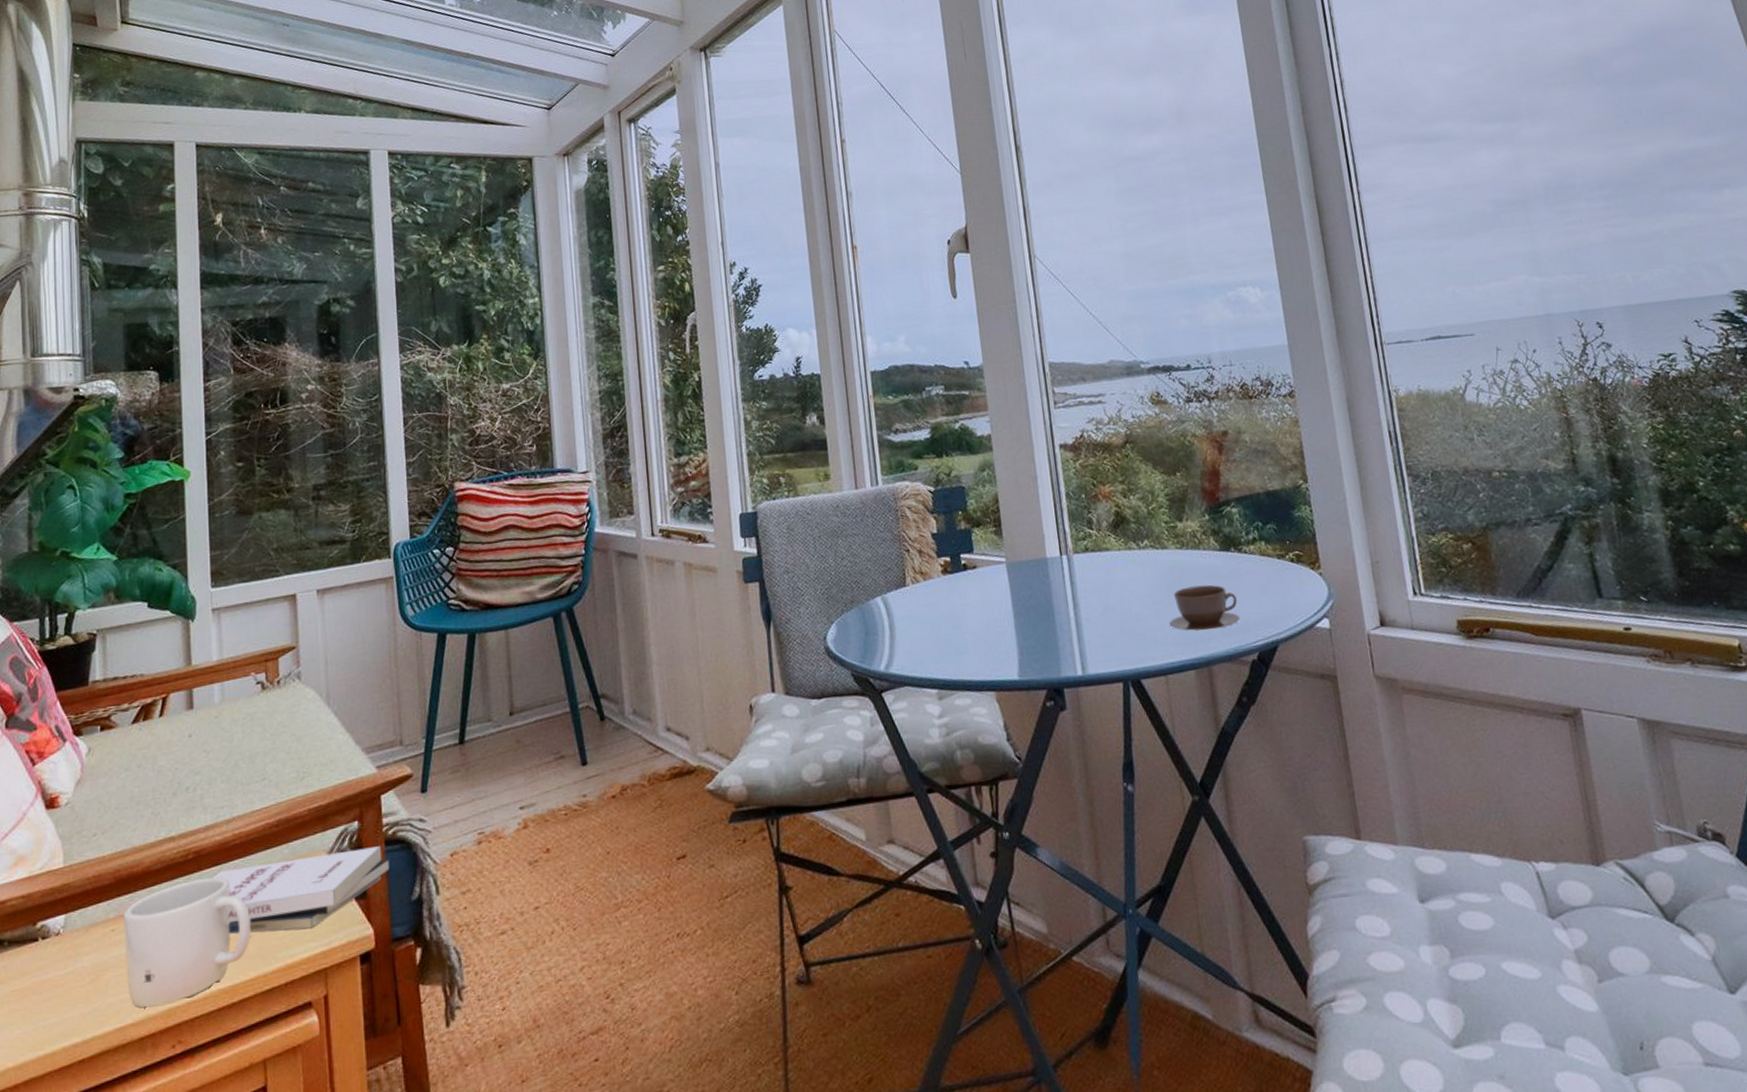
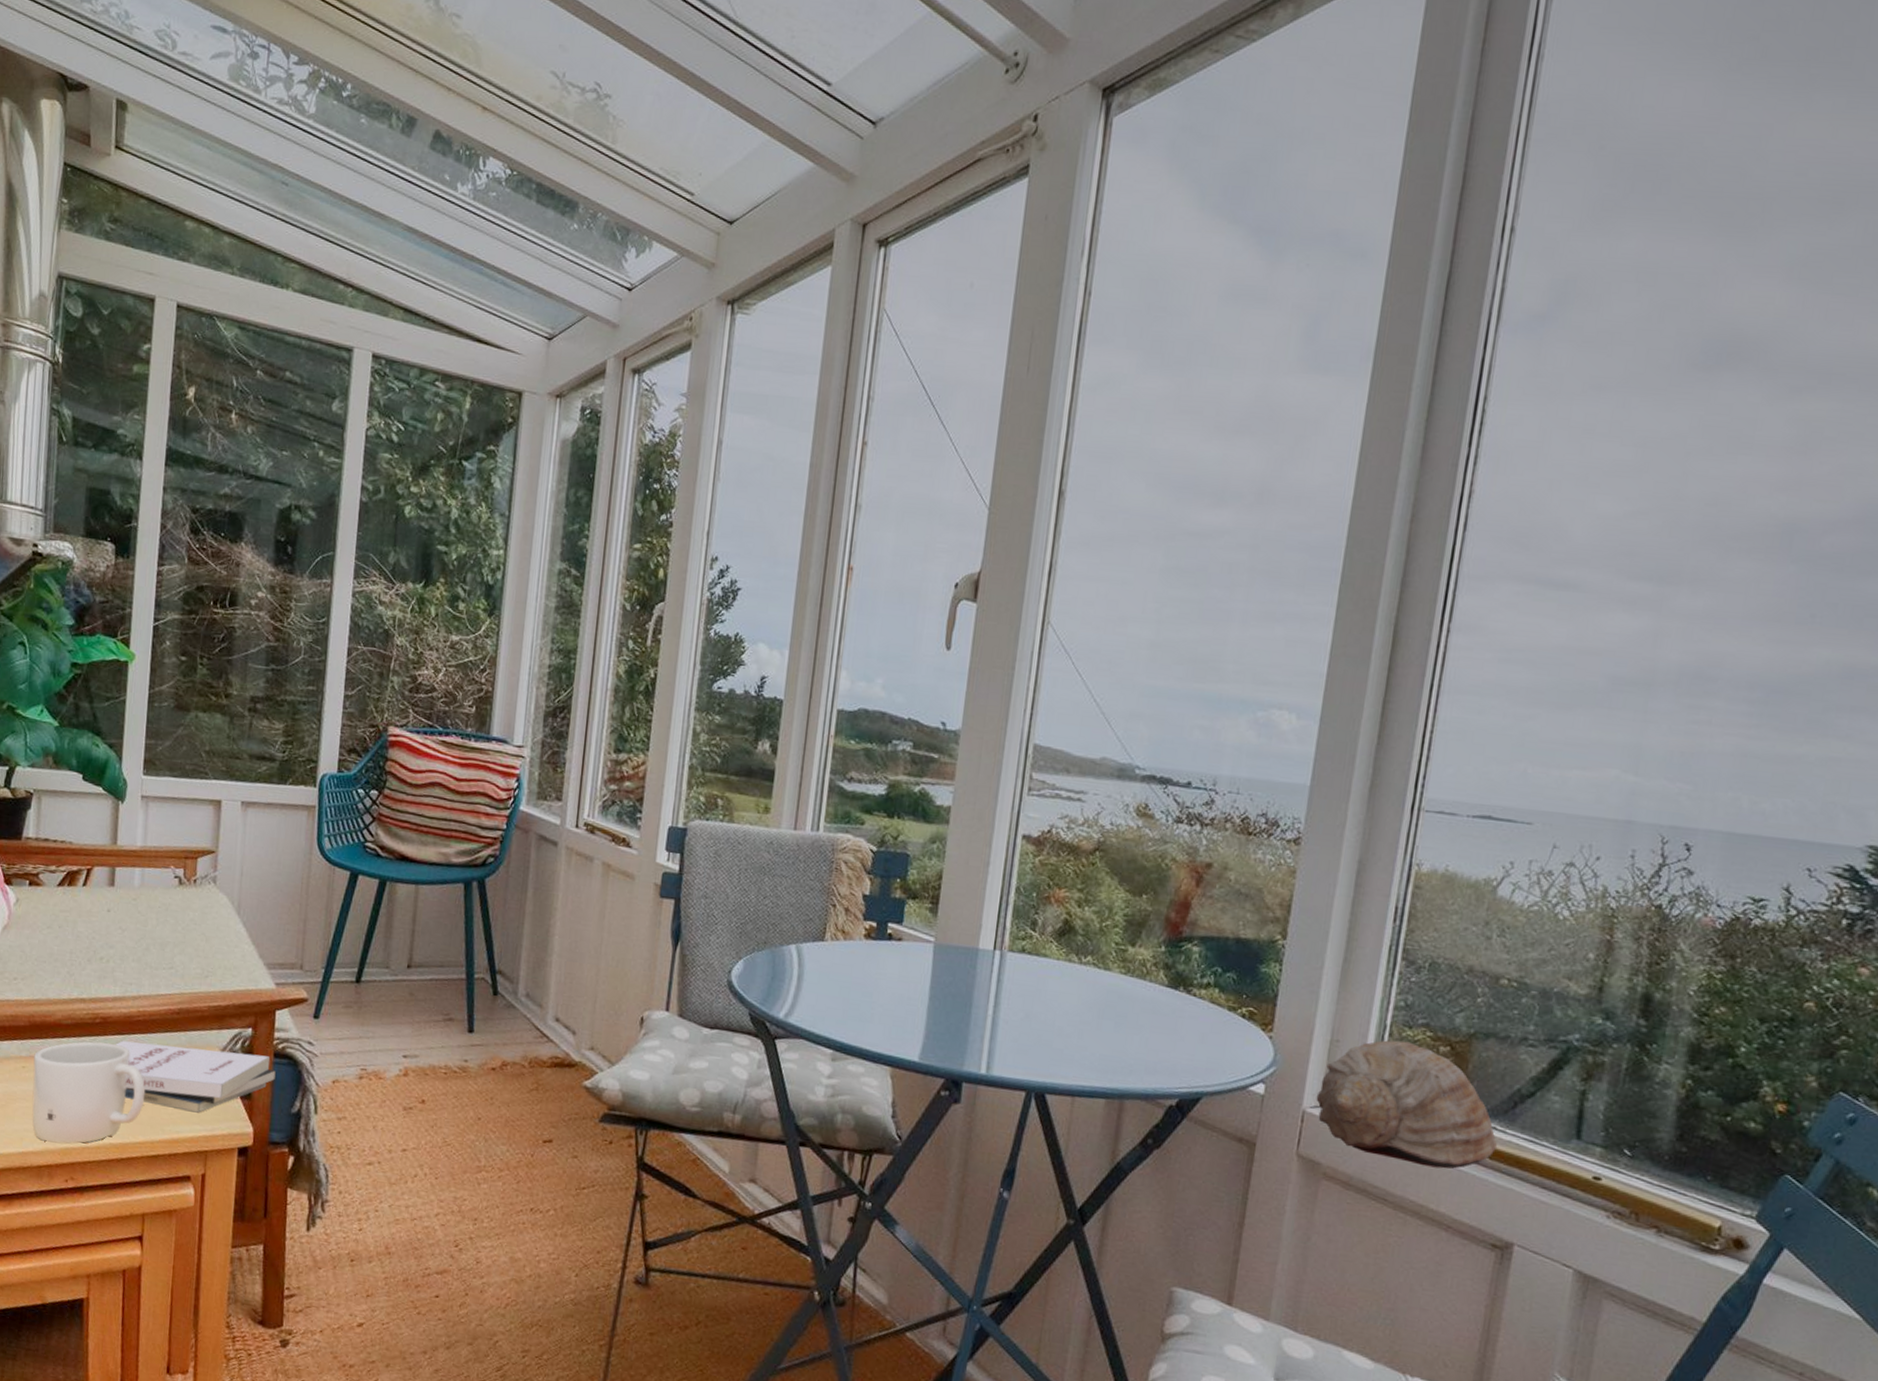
teacup: present [1169,584,1240,631] -> none [1091,1014,1171,1065]
seashell: none [1374,547,1538,659] -> present [1316,1040,1498,1169]

